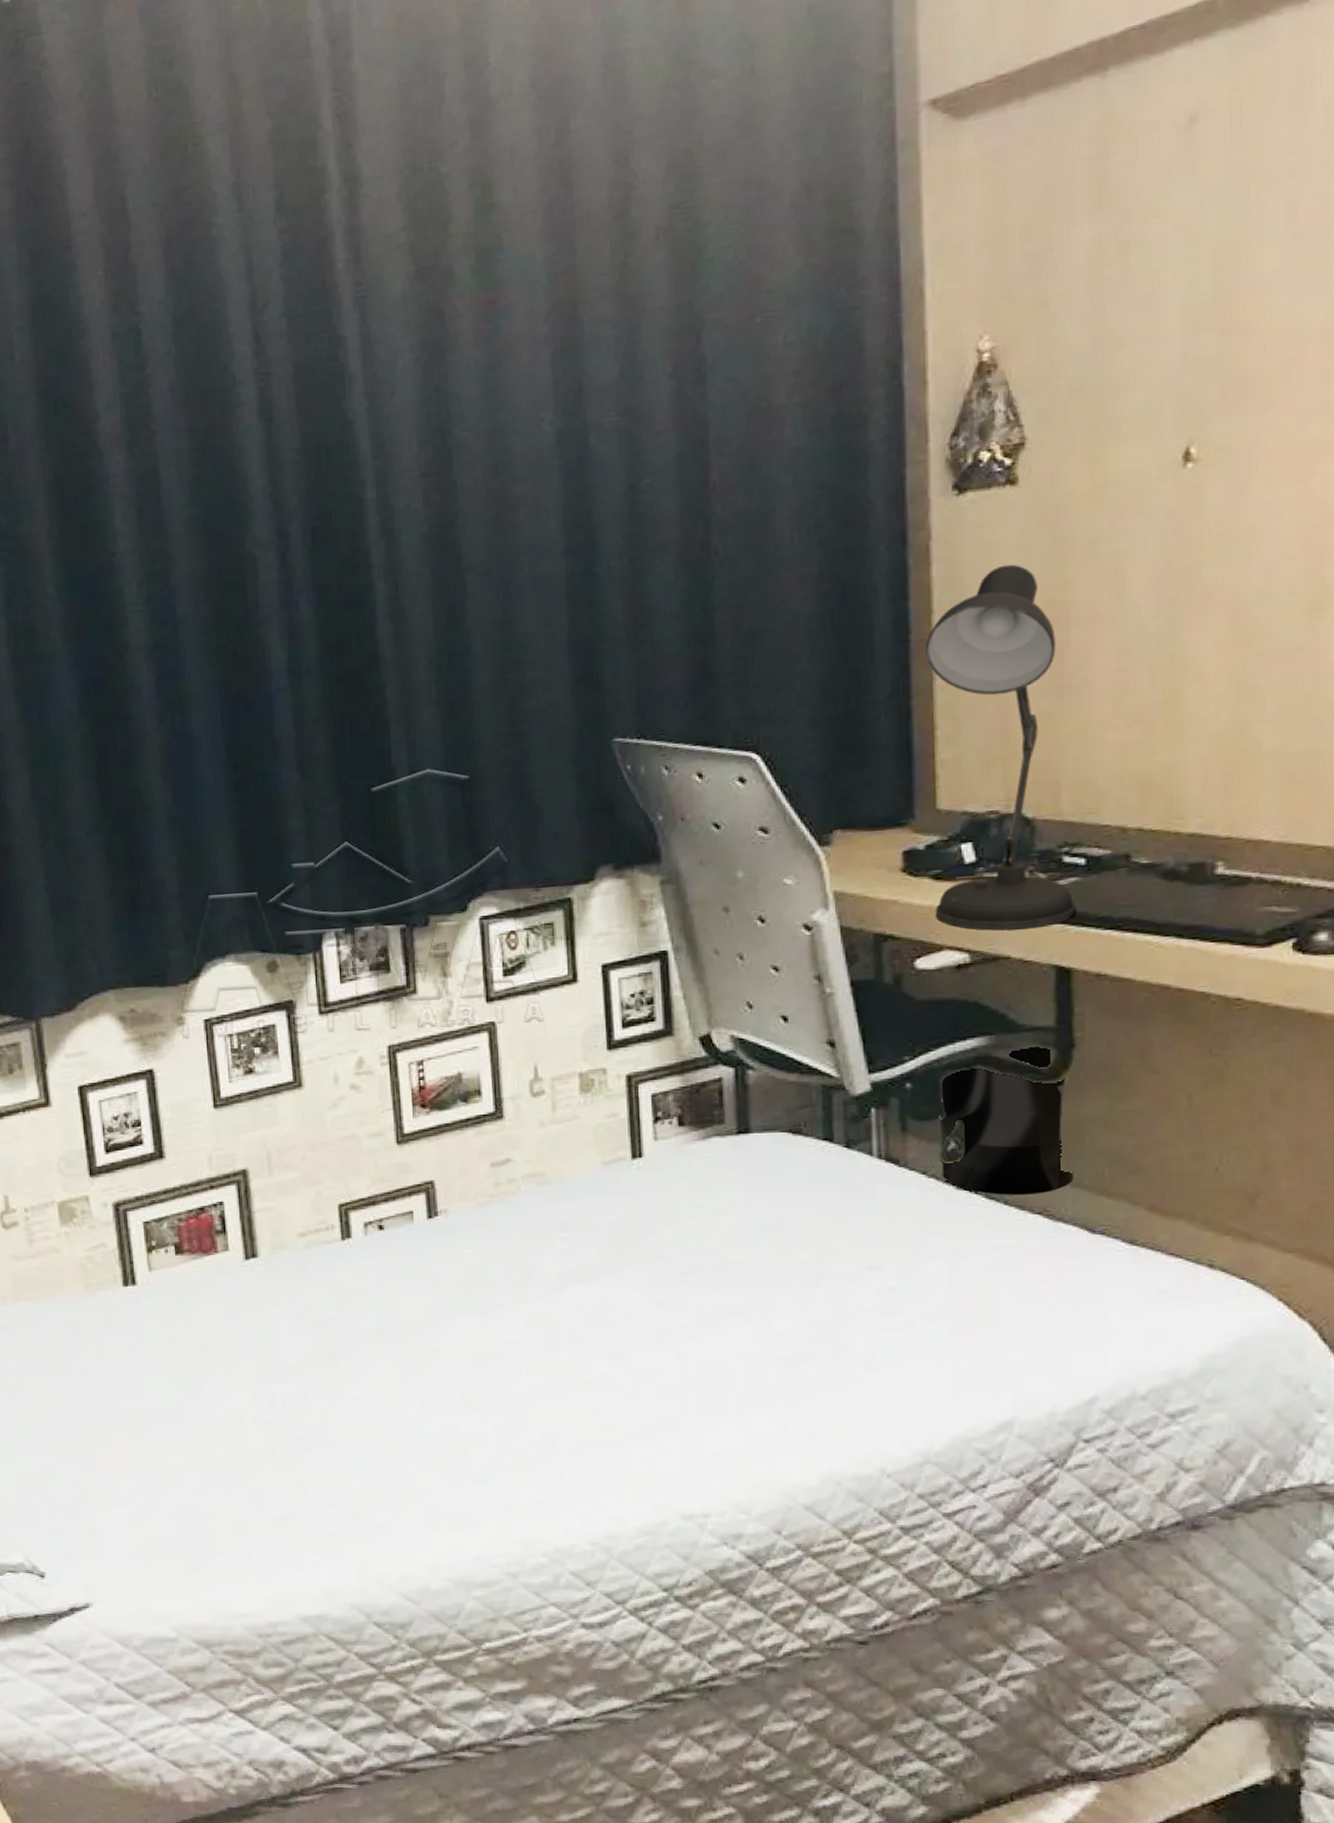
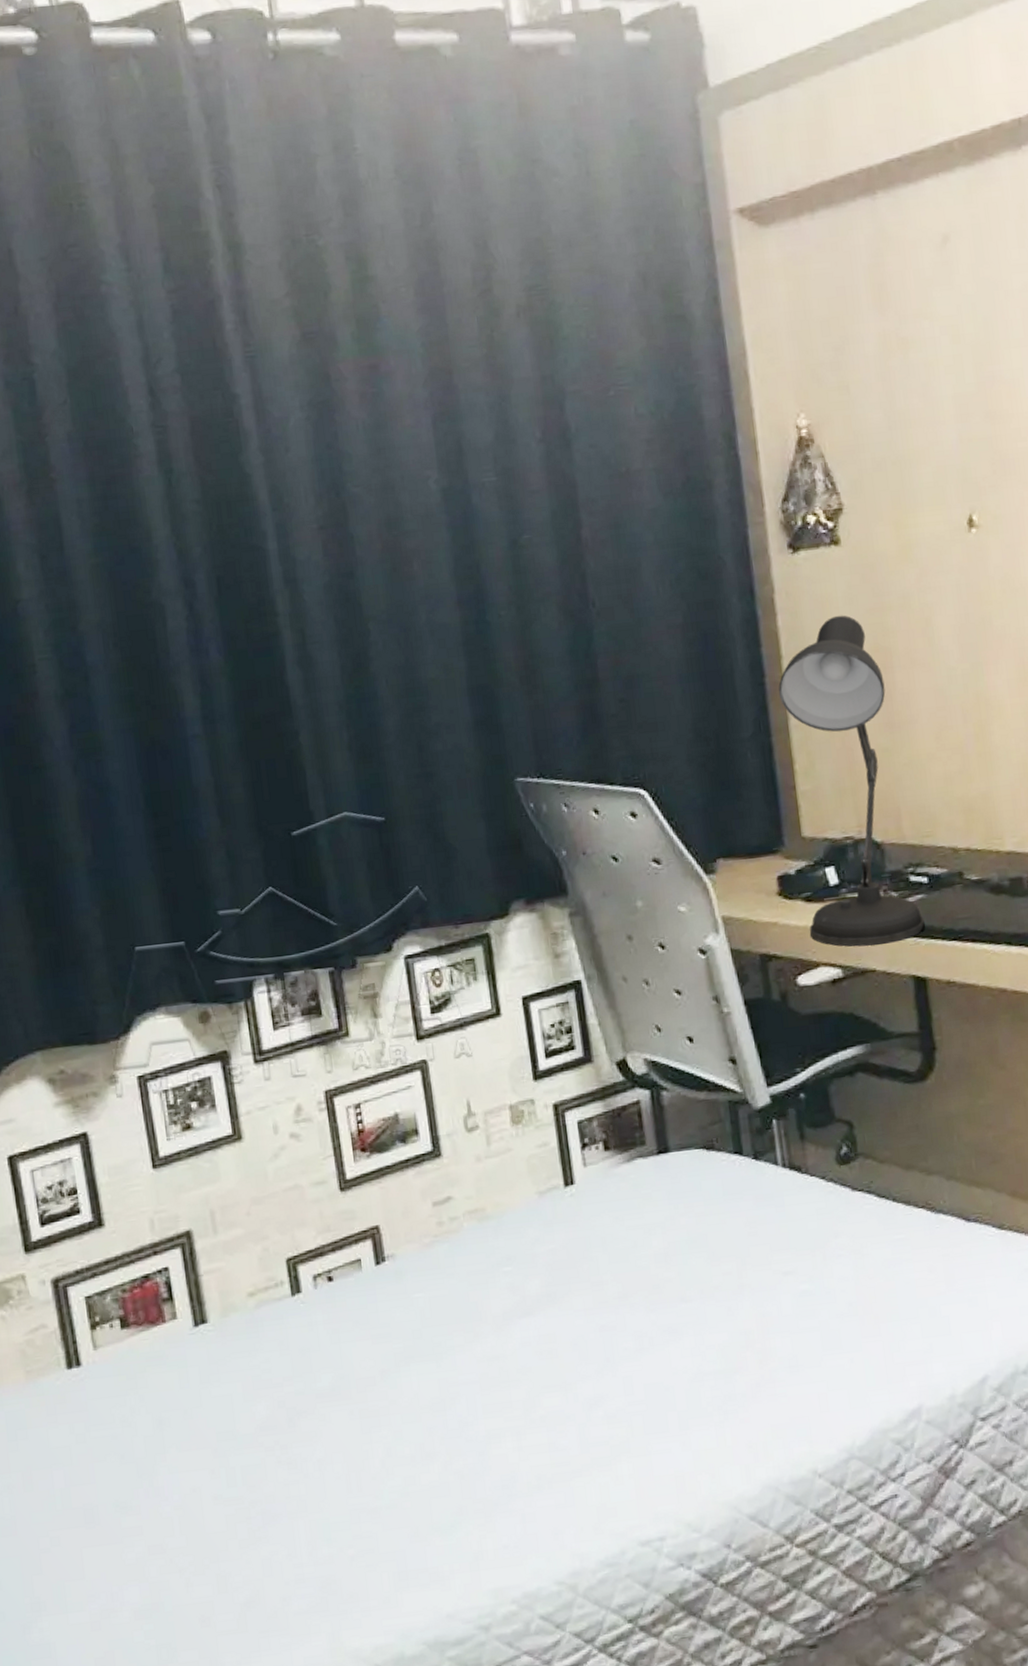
waste bin: present [939,1047,1075,1196] -> none [829,1052,948,1194]

